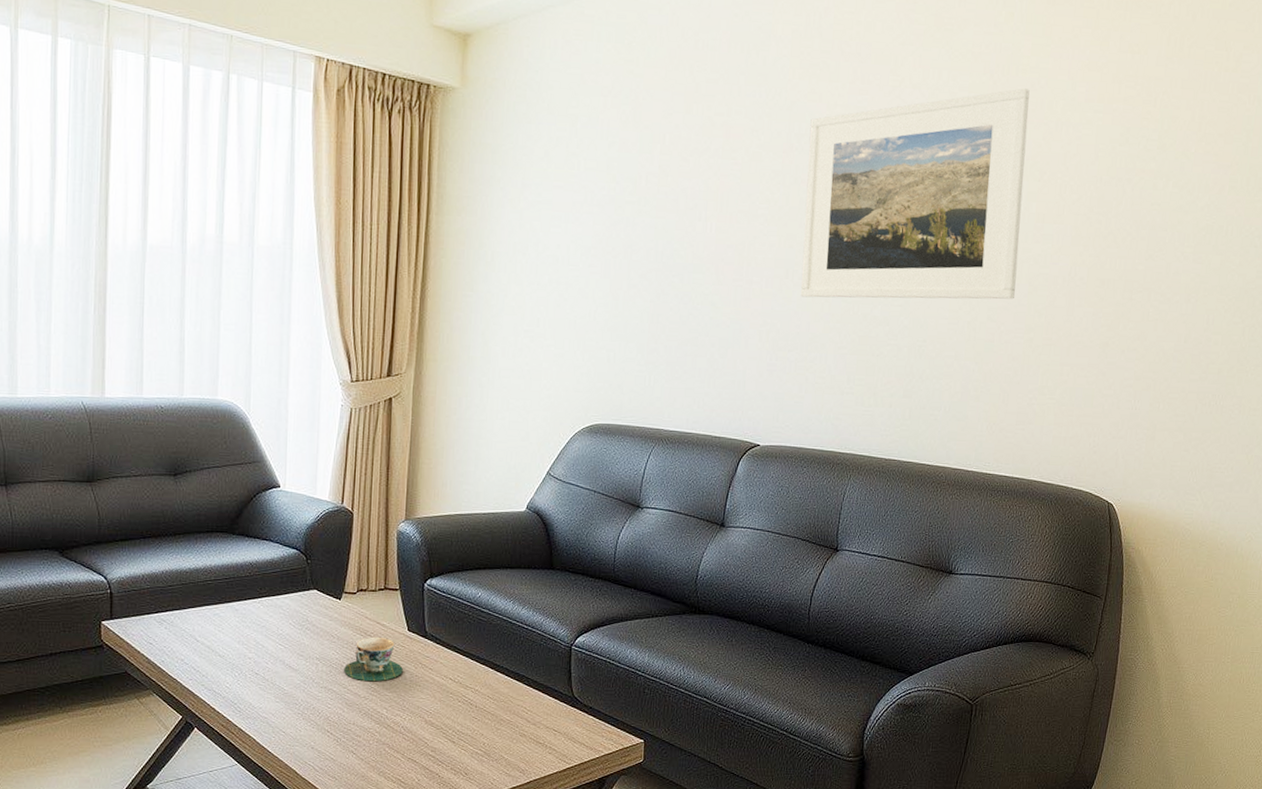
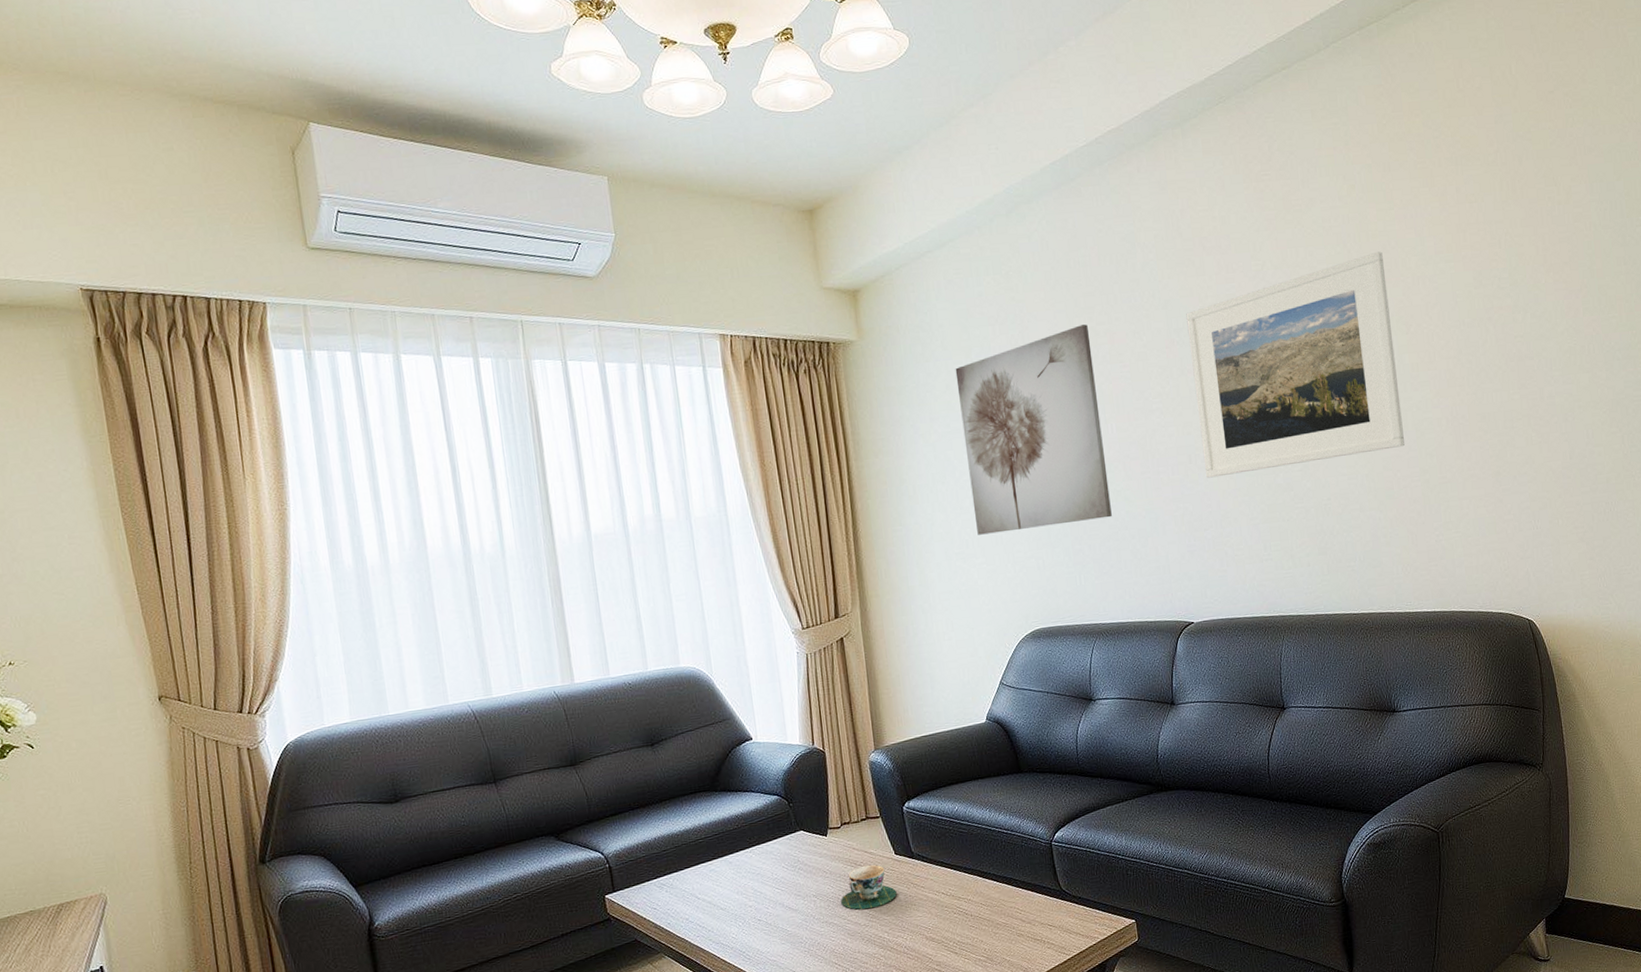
wall art: none [551,112,705,321] -> present [955,324,1112,535]

